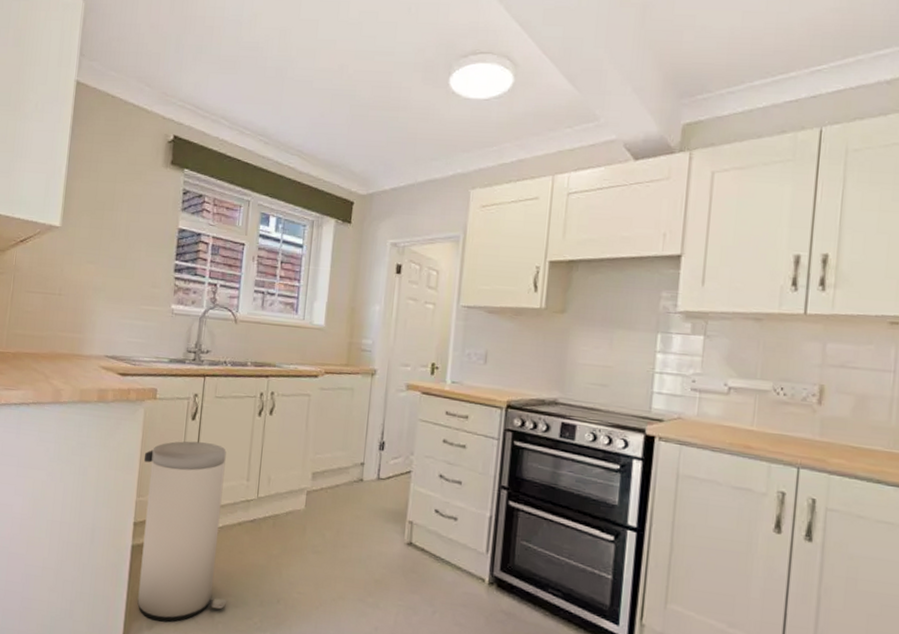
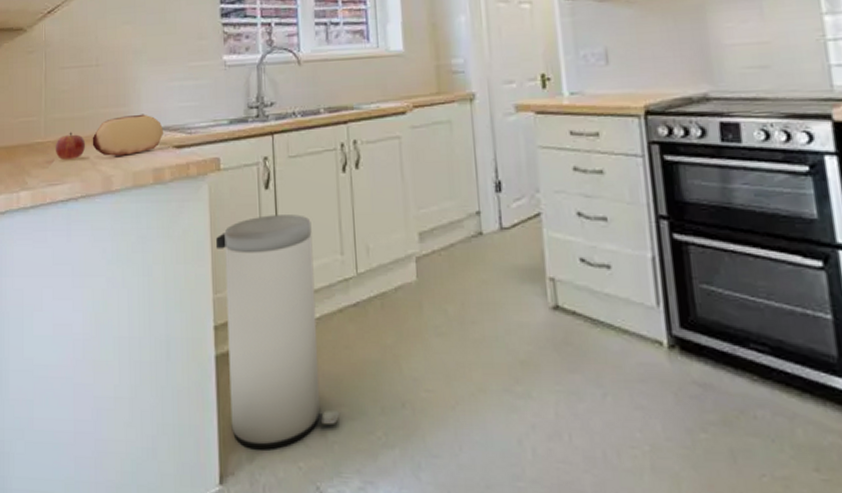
fruit: none [13,347,42,372] -> present [55,132,86,161]
bread loaf: none [47,341,112,375] -> present [92,114,164,157]

